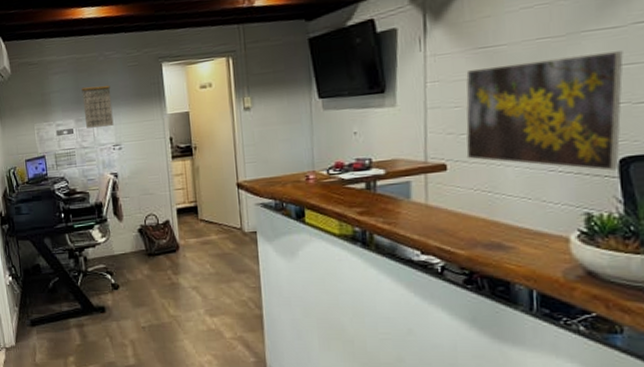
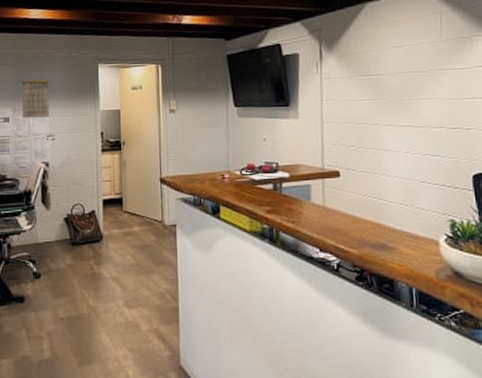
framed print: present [466,51,623,171] -> none [353,87,473,184]

